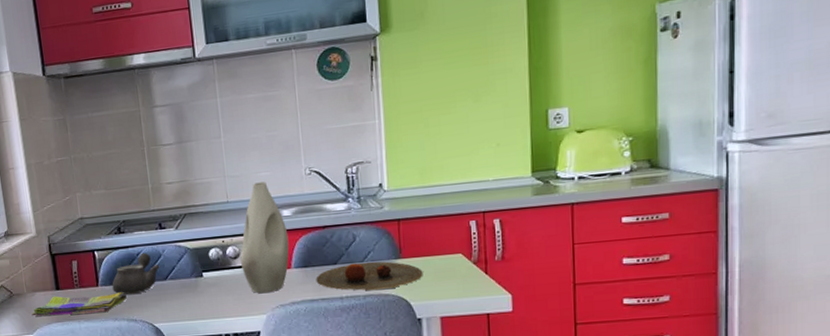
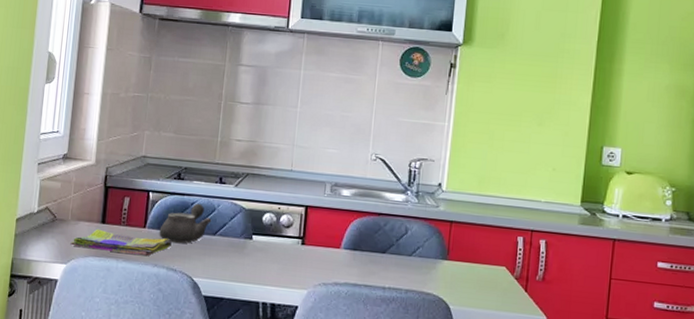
vase: present [240,181,290,294] -> none [292,157,344,269]
plate: present [316,261,423,291] -> none [362,255,466,288]

